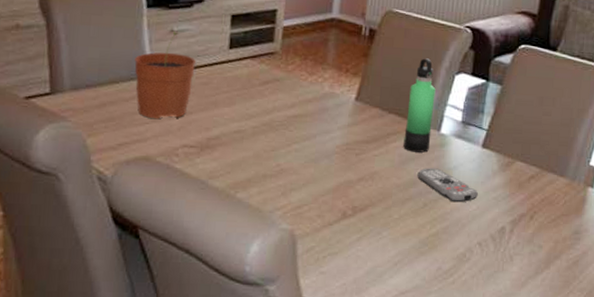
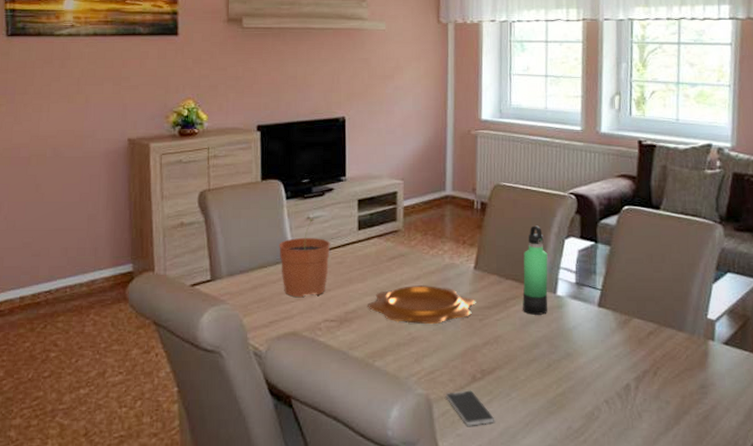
decorative bowl: none [233,113,354,157] -> present [368,285,476,325]
smartphone: none [312,227,363,264] -> present [445,390,495,426]
remote control: present [417,168,478,203] -> none [539,329,599,362]

